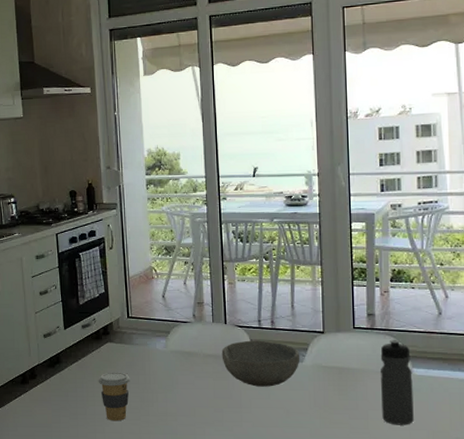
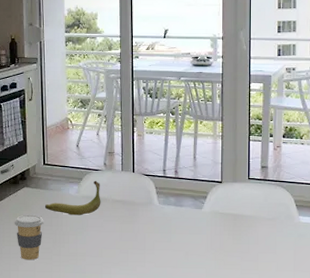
banana: none [131,333,191,372] -> present [45,180,101,216]
bowl: present [221,340,300,387] -> none [129,188,200,231]
water bottle: present [379,339,414,425] -> none [270,190,299,267]

